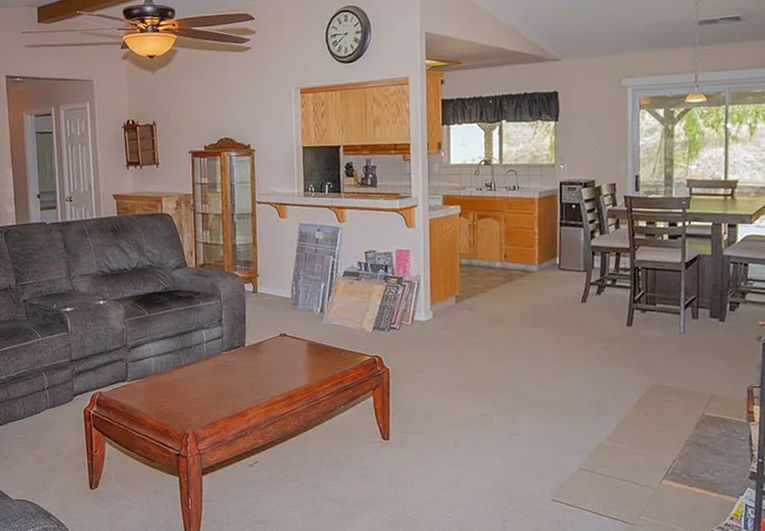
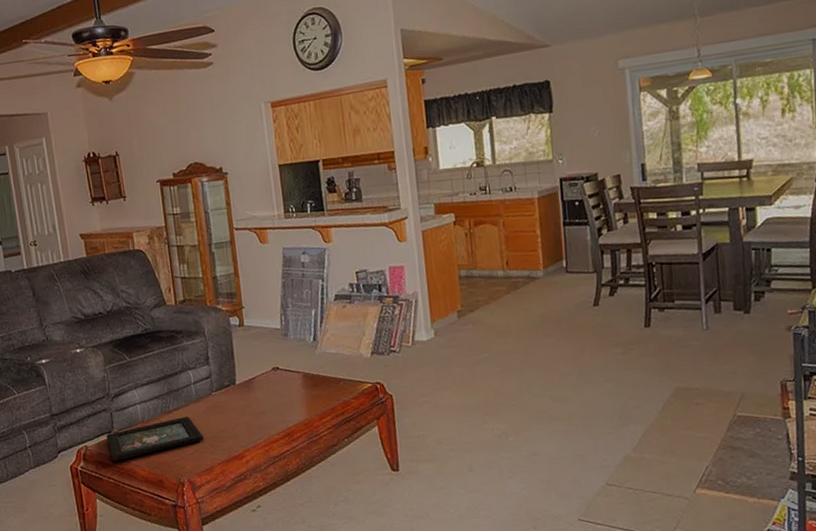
decorative tray: none [120,372,210,408] -> present [106,416,204,461]

